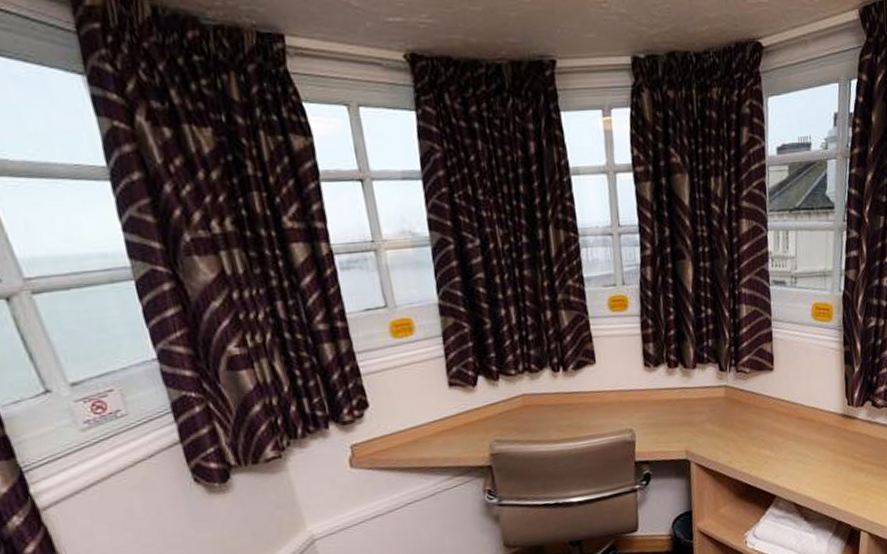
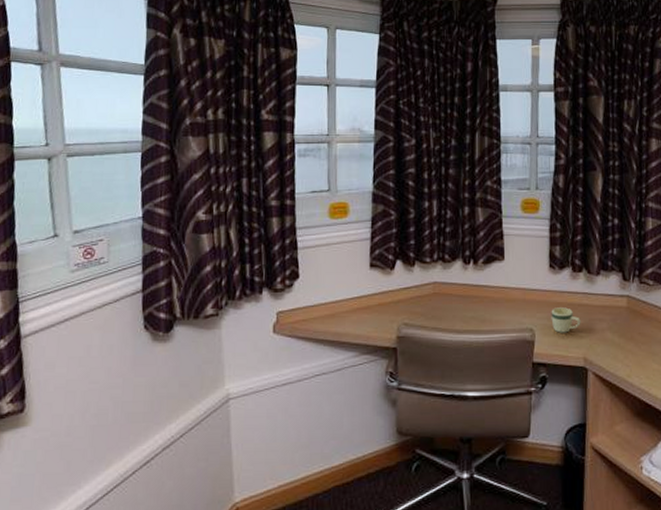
mug: none [649,404,681,430] -> present [551,307,581,333]

